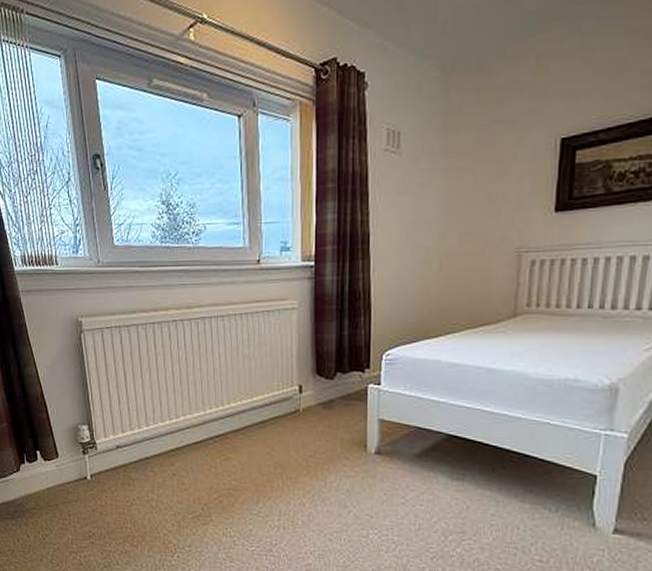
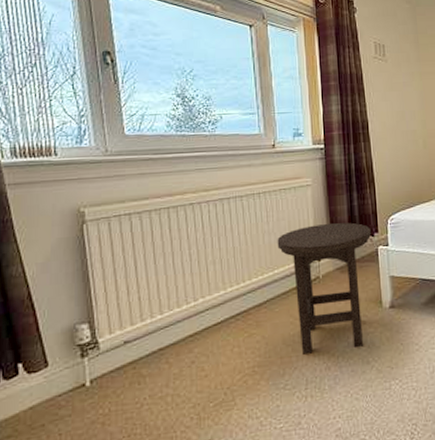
stool: none [257,354,362,489] -> present [277,222,372,355]

